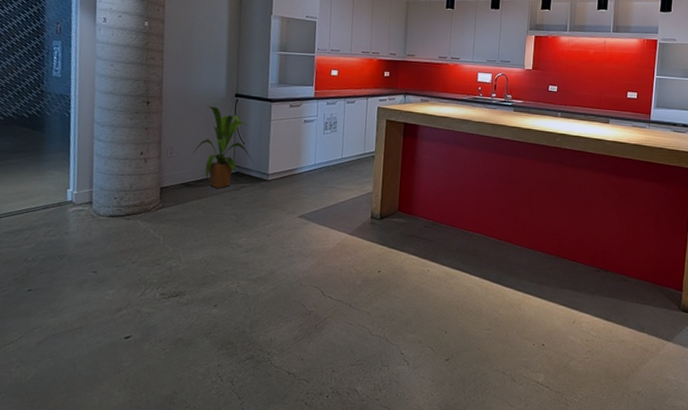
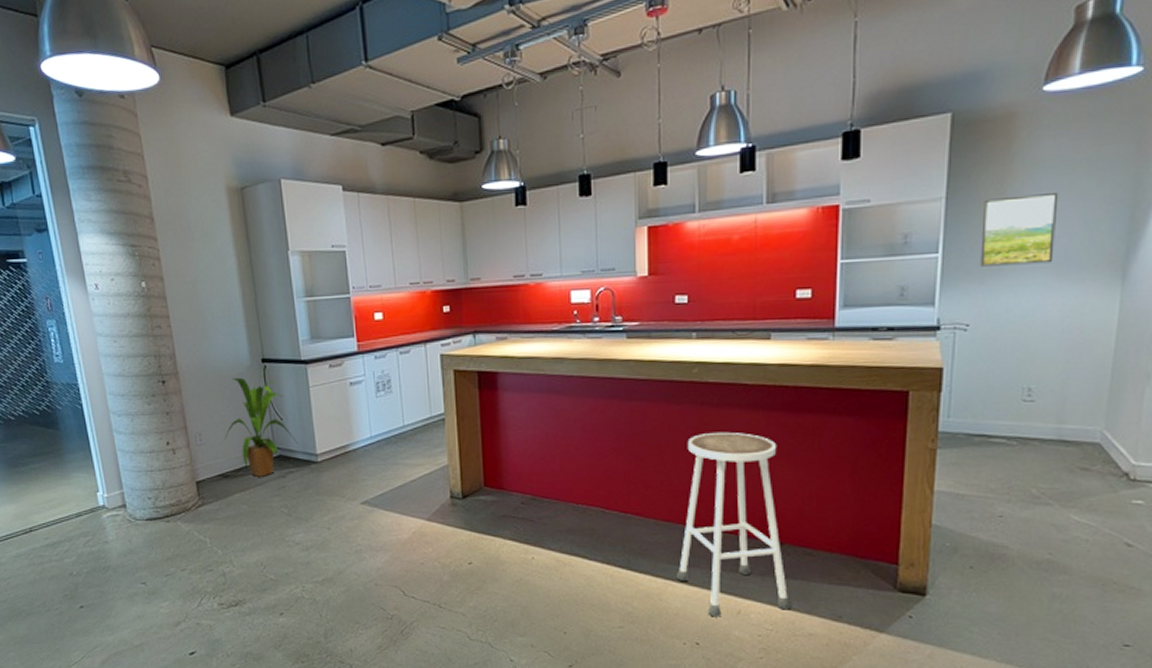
stool: none [532,185,610,325] -> present [676,432,791,617]

